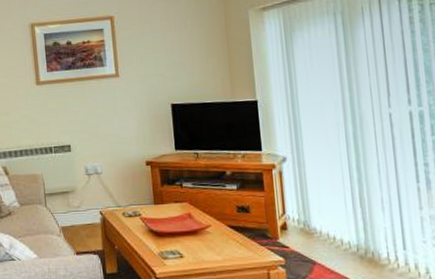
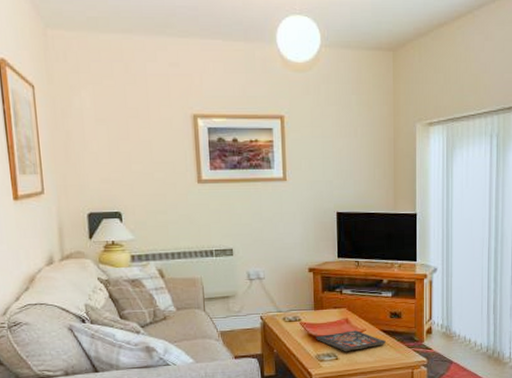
board game: none [158,226,235,250] -> present [316,330,386,352]

